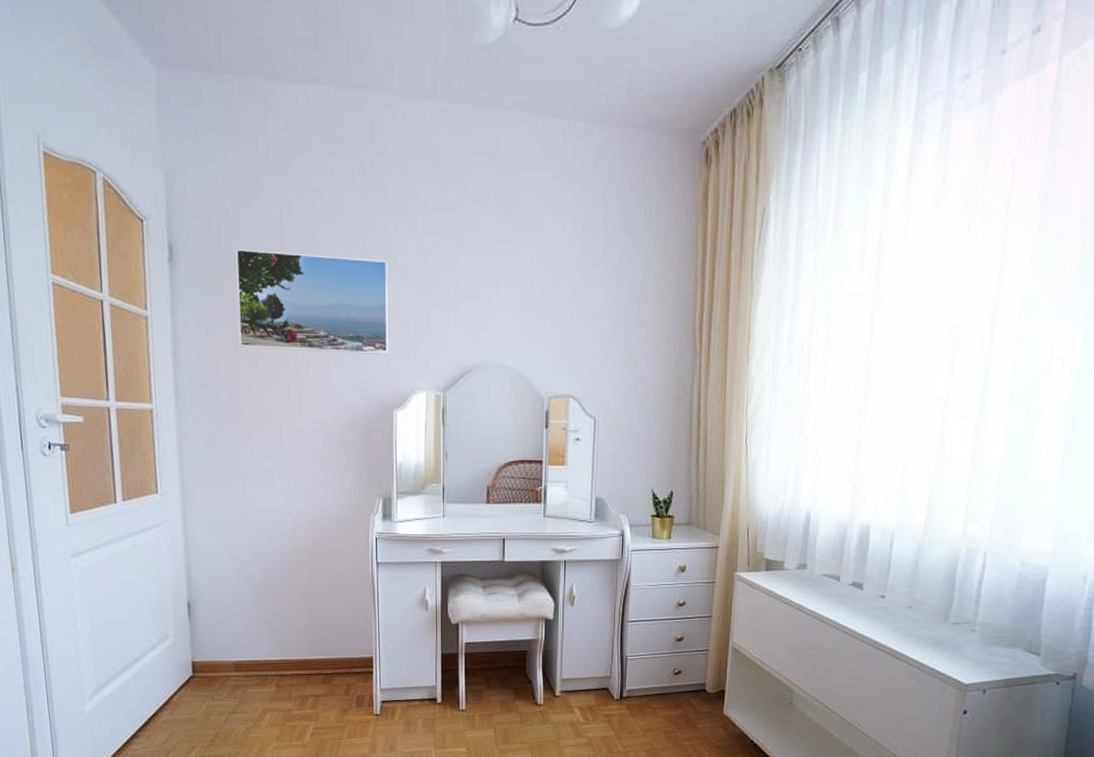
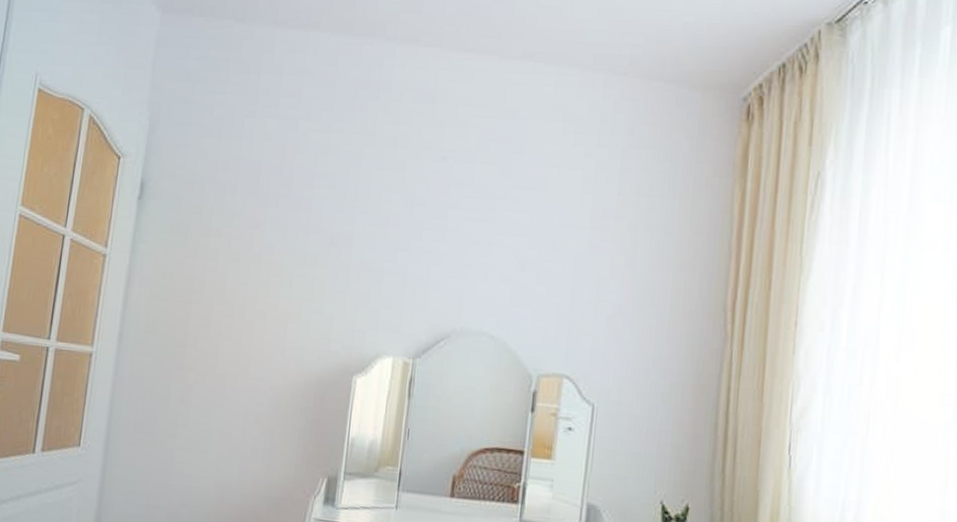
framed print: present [236,249,389,356] -> none [195,190,368,313]

